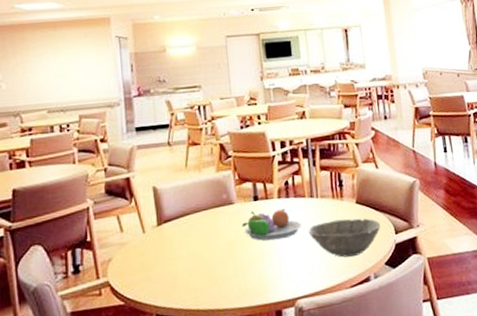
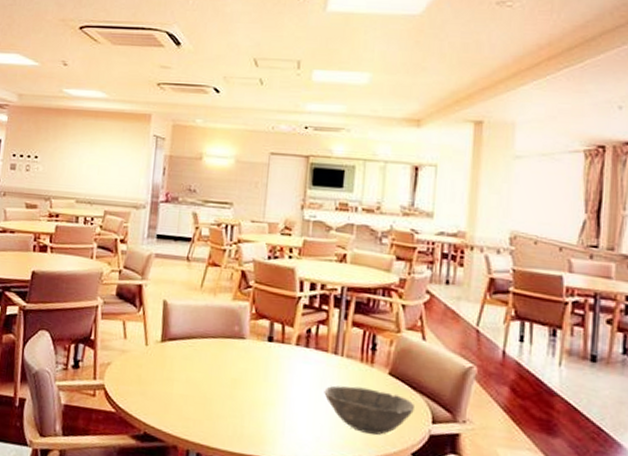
fruit bowl: present [241,209,301,241] -> none [249,351,318,392]

